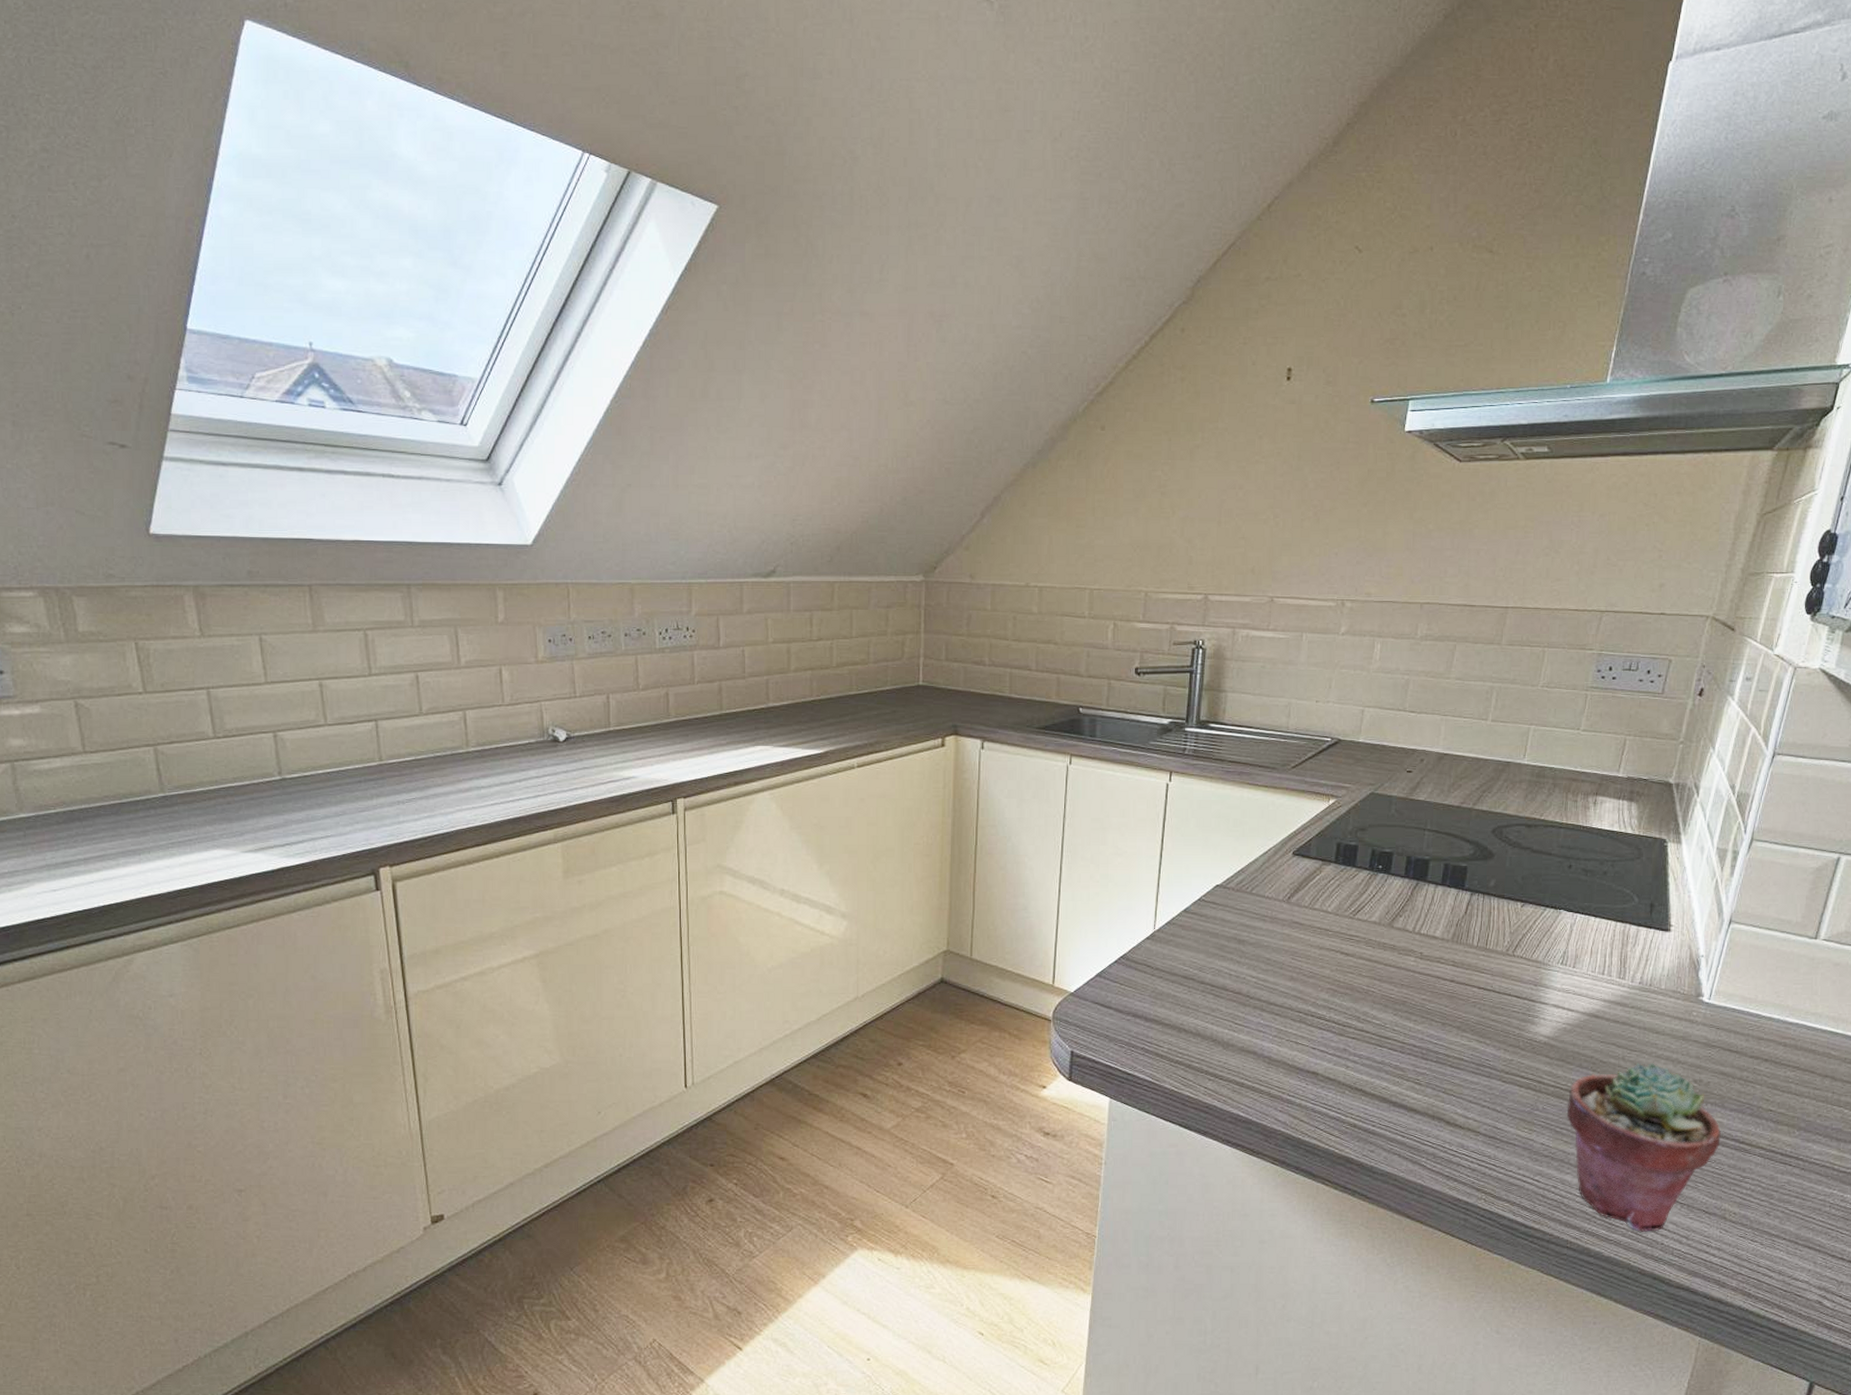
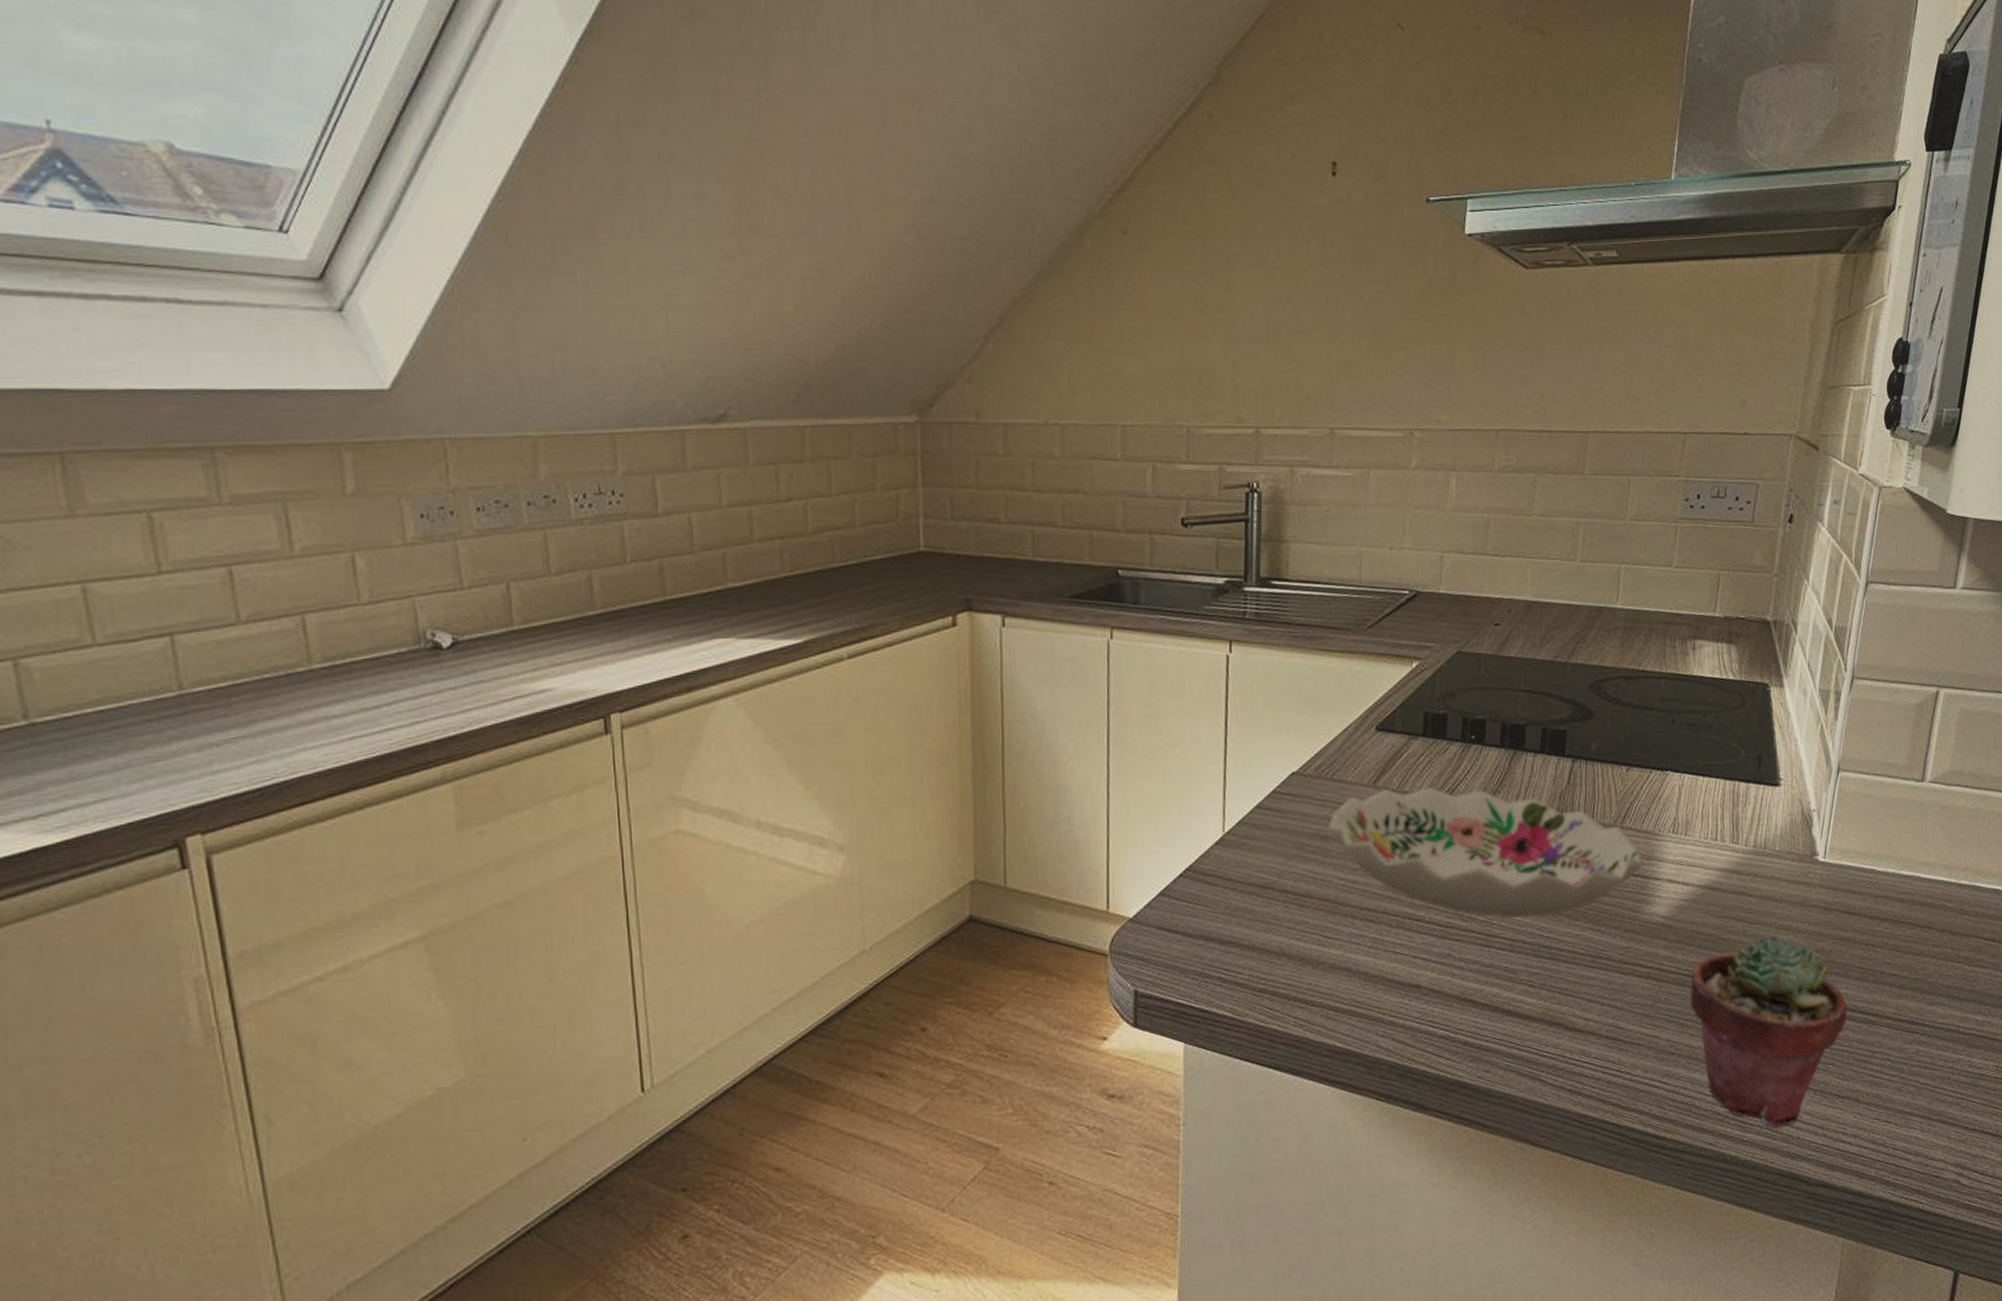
decorative bowl: none [1245,904,1532,1026] -> present [1328,787,1644,918]

